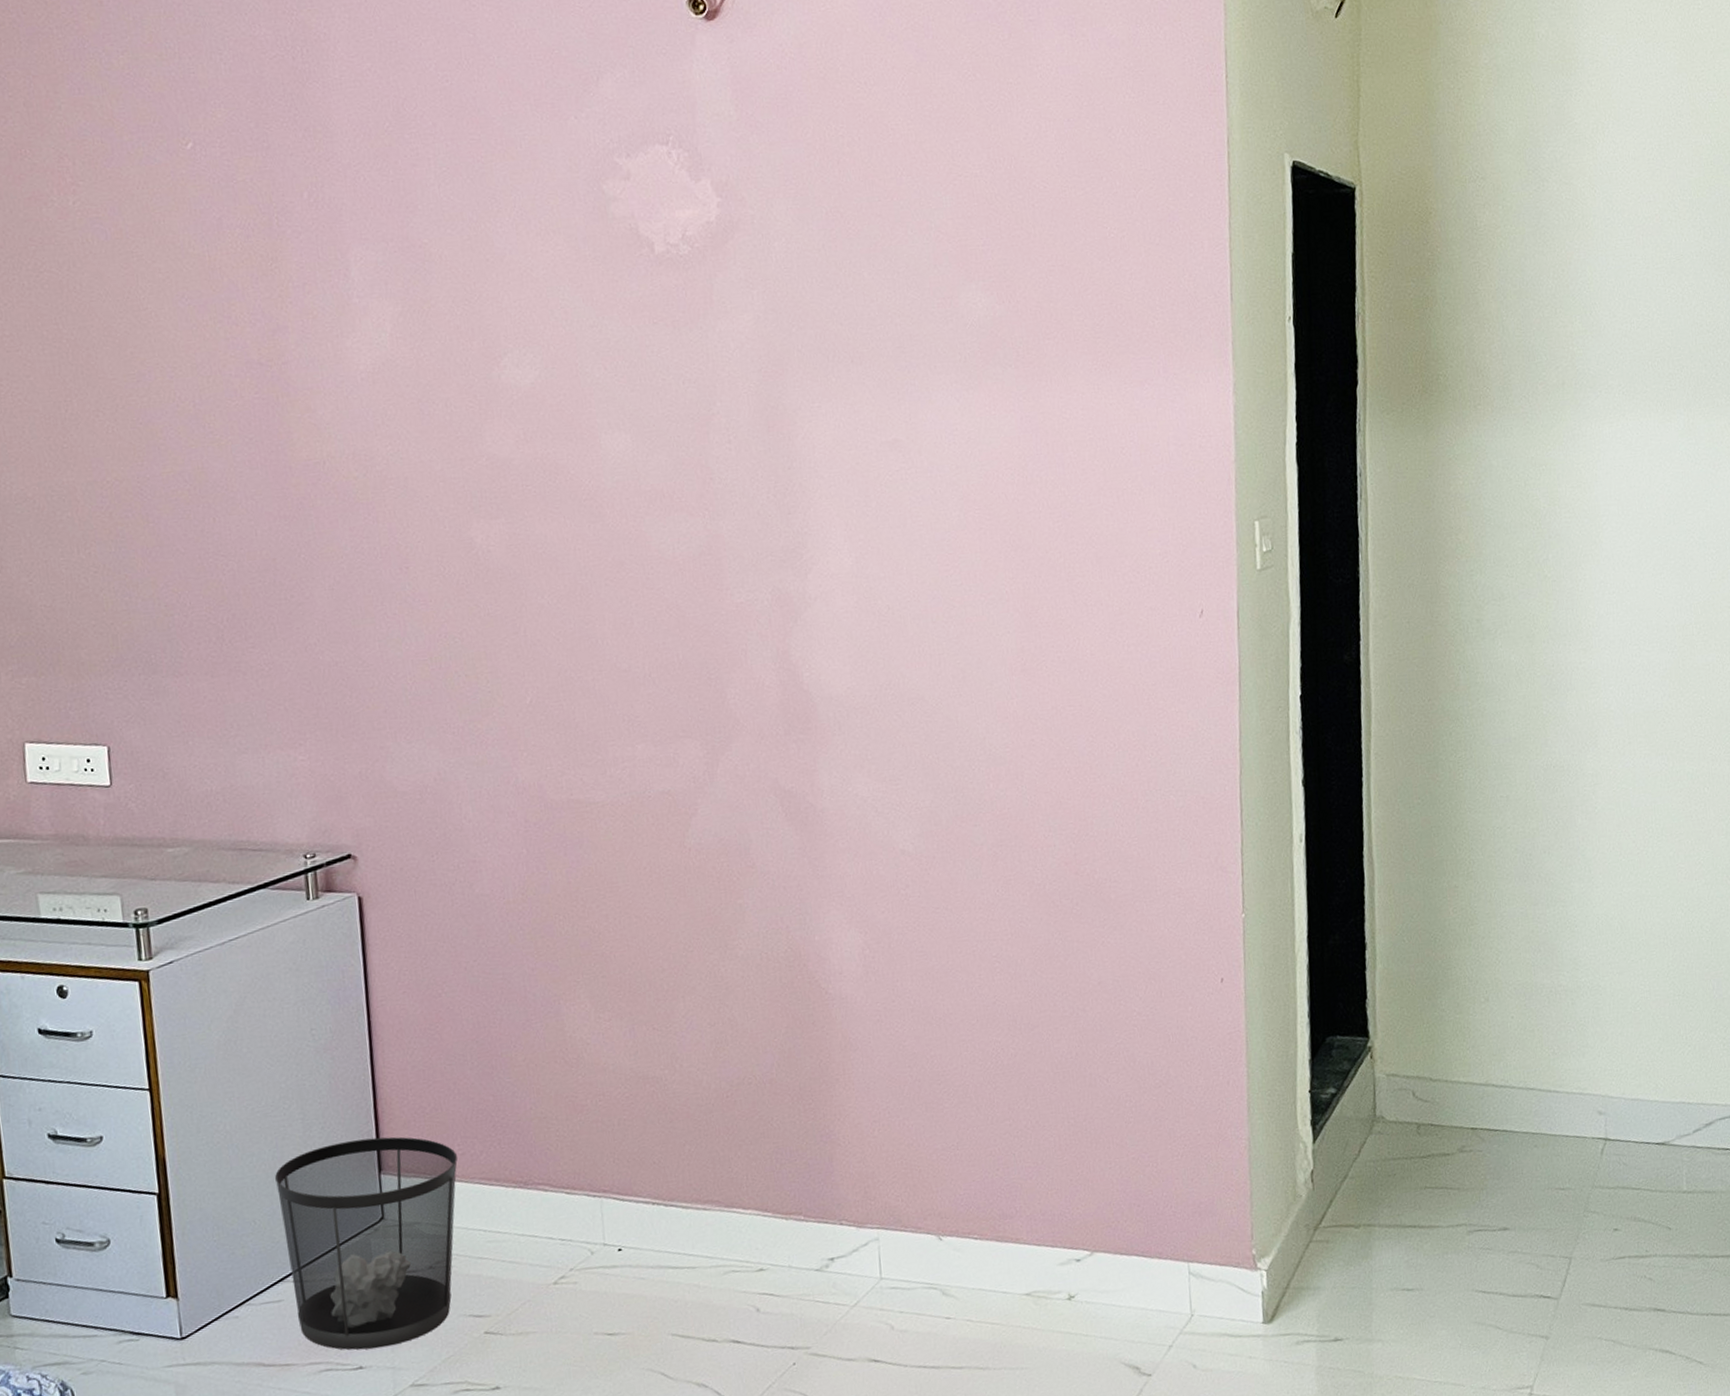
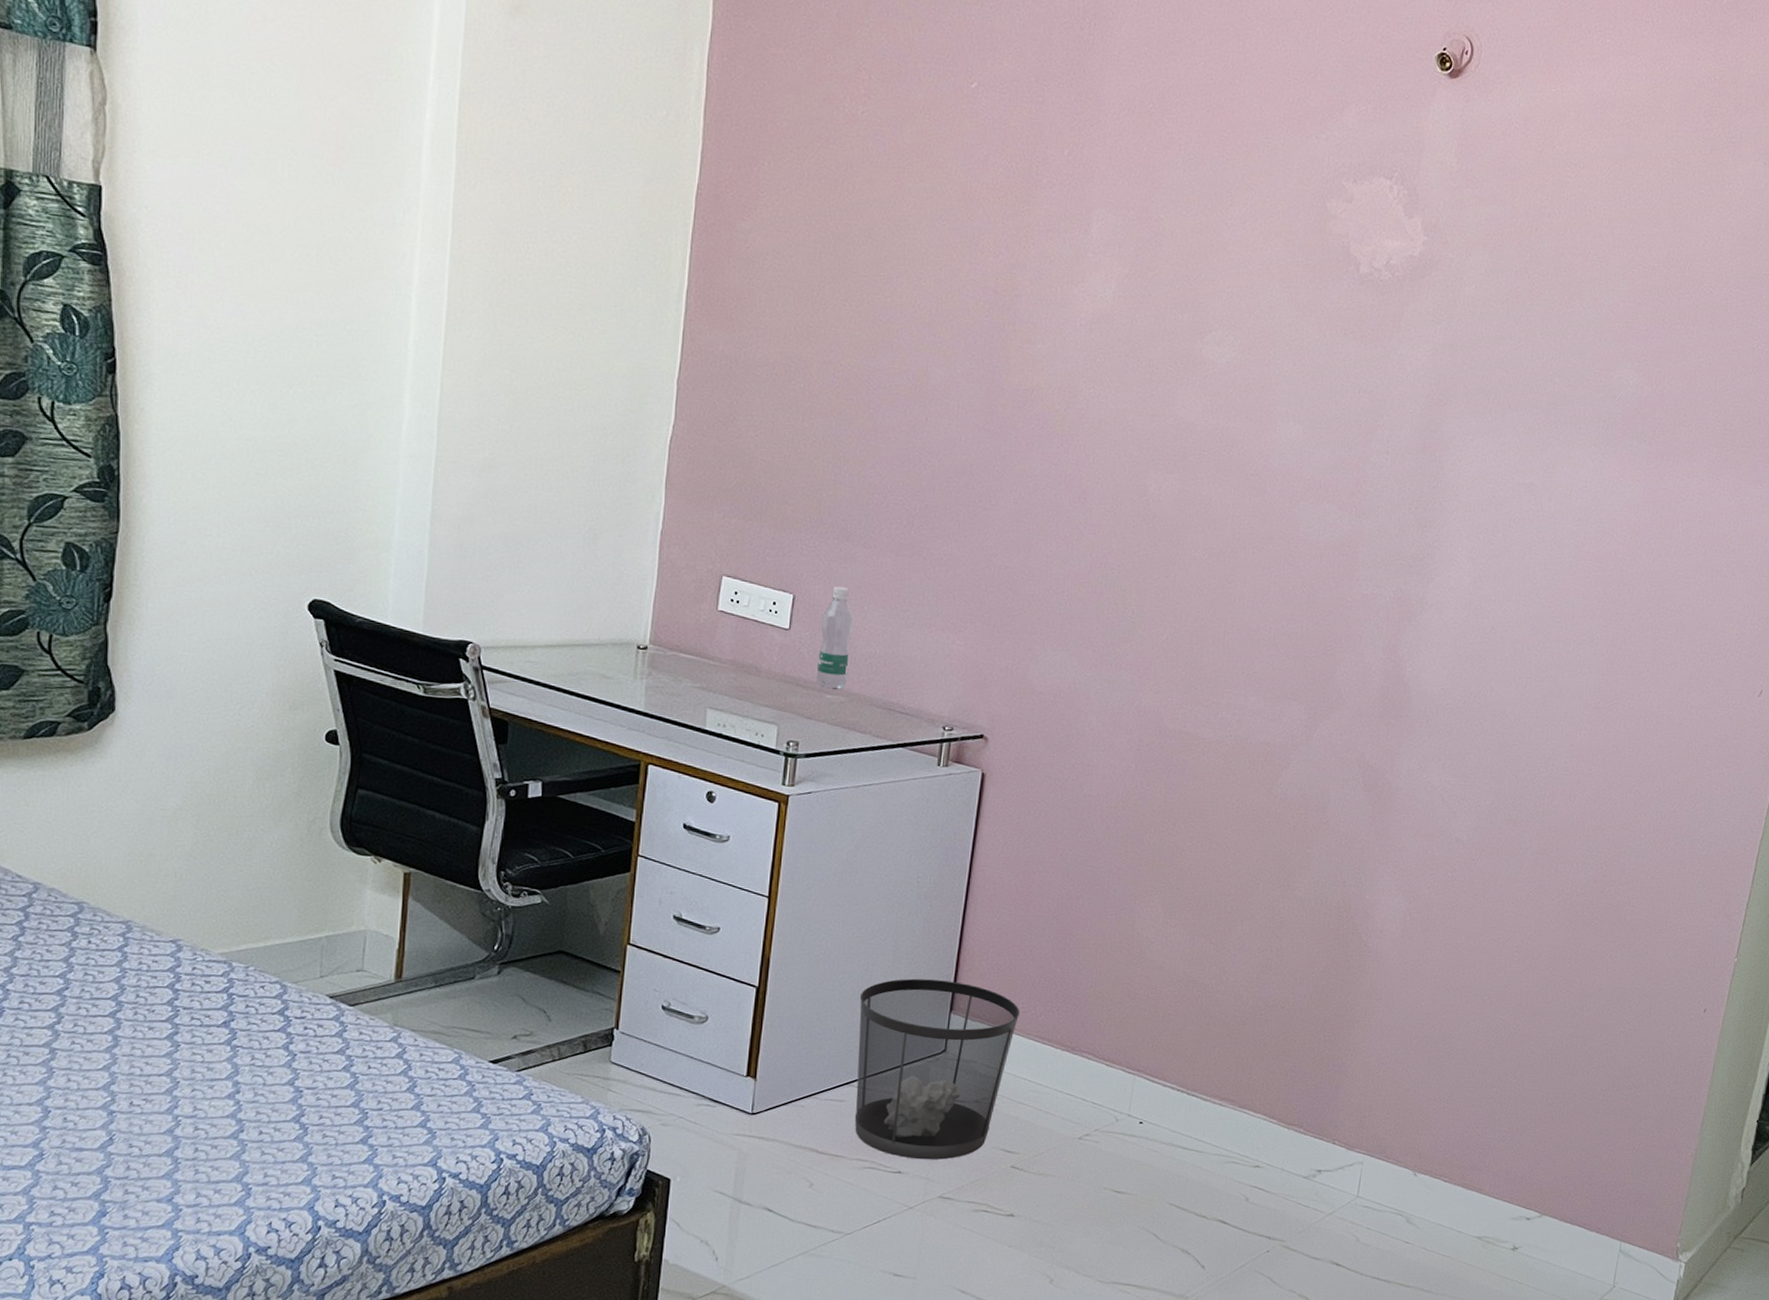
bottle: none [144,725,187,843] -> present [817,586,854,691]

